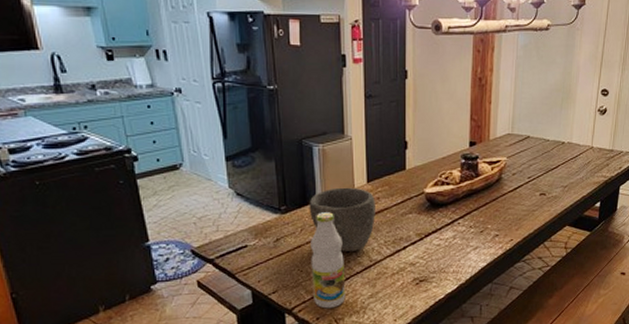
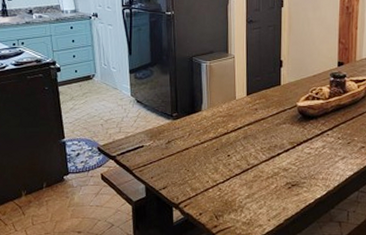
bowl: present [309,187,375,252] -> none [196,98,254,155]
bottle: present [310,212,346,309] -> none [196,120,226,206]

